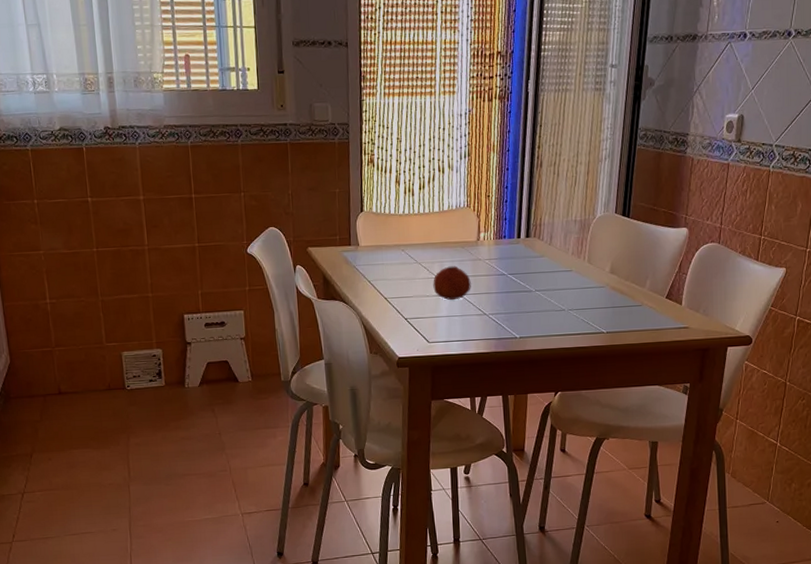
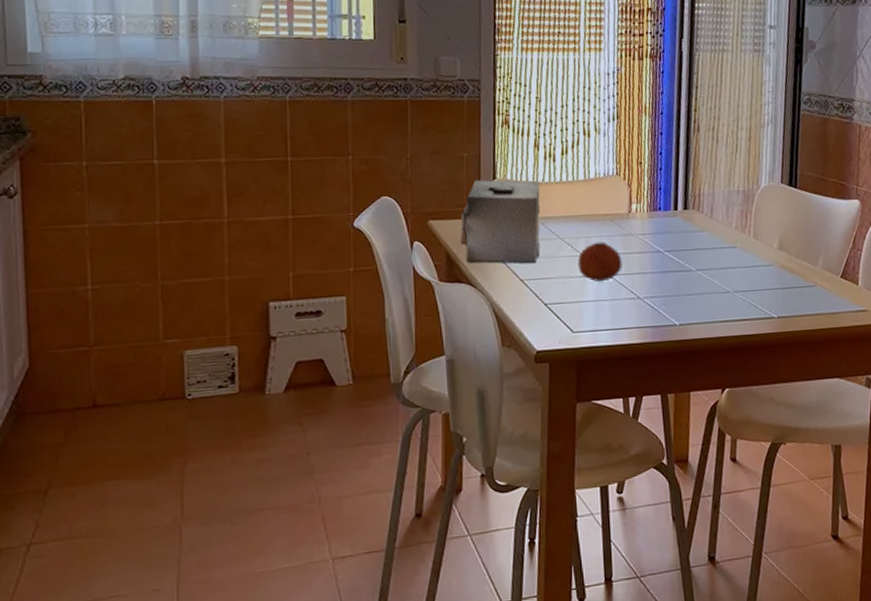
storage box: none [334,212,401,285] -> present [460,180,540,264]

